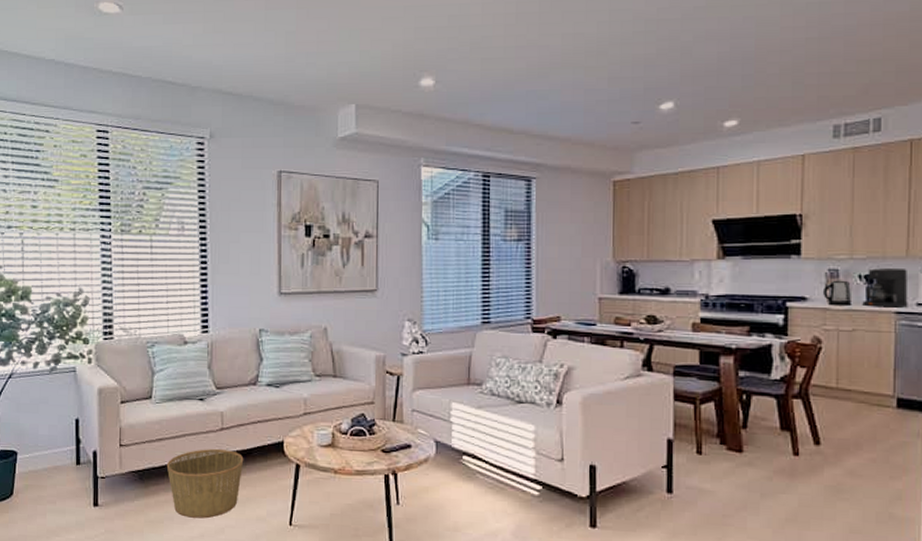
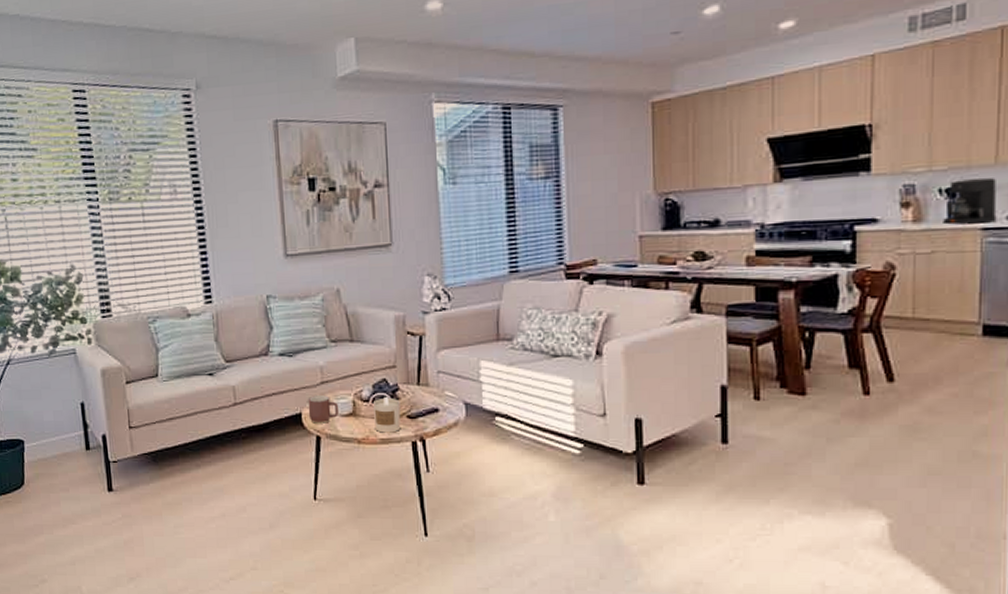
basket: present [166,448,244,518] -> none [179,424,261,498]
mug: none [290,425,319,453] -> present [307,395,340,424]
candle: none [350,431,376,465] -> present [372,397,401,433]
kettle: present [824,280,853,307] -> none [897,196,931,227]

